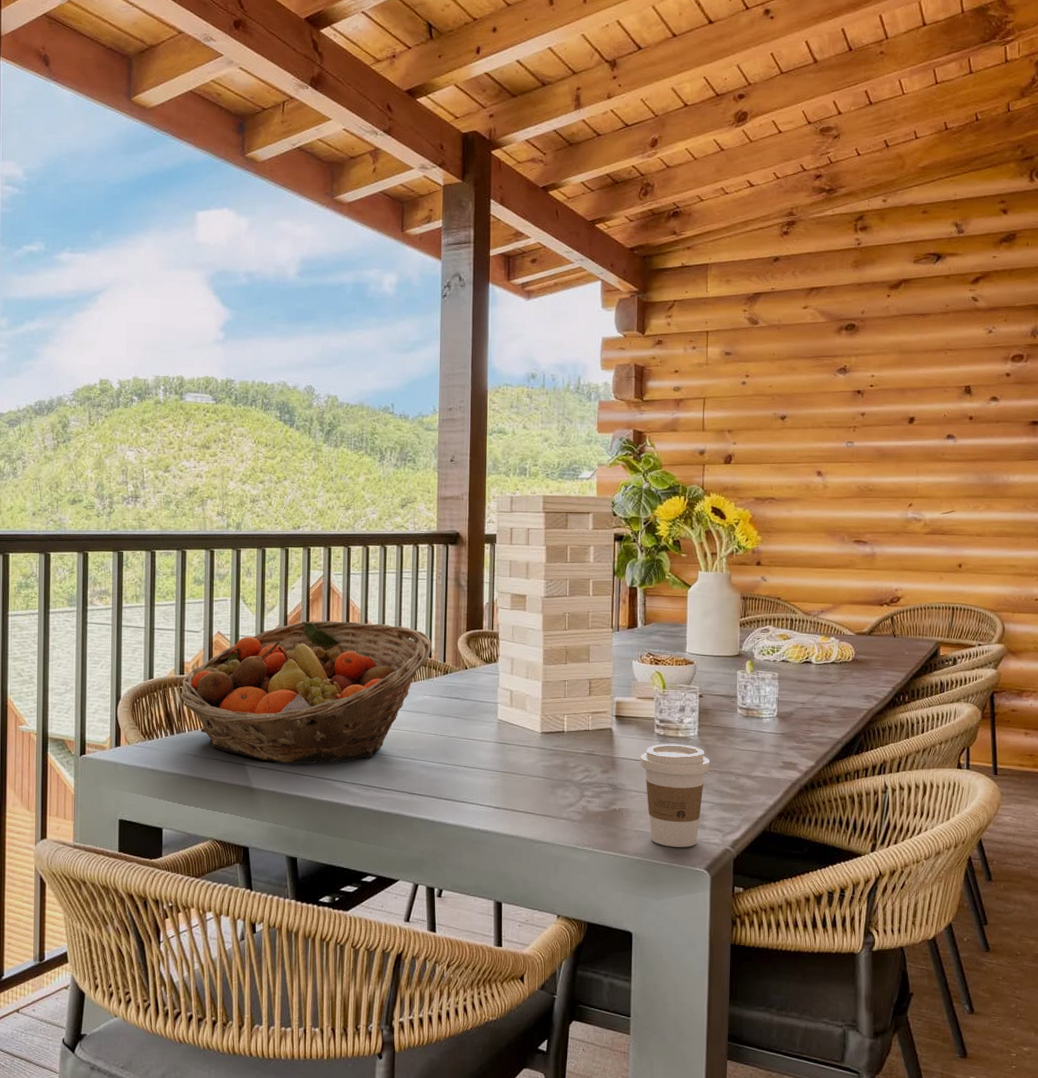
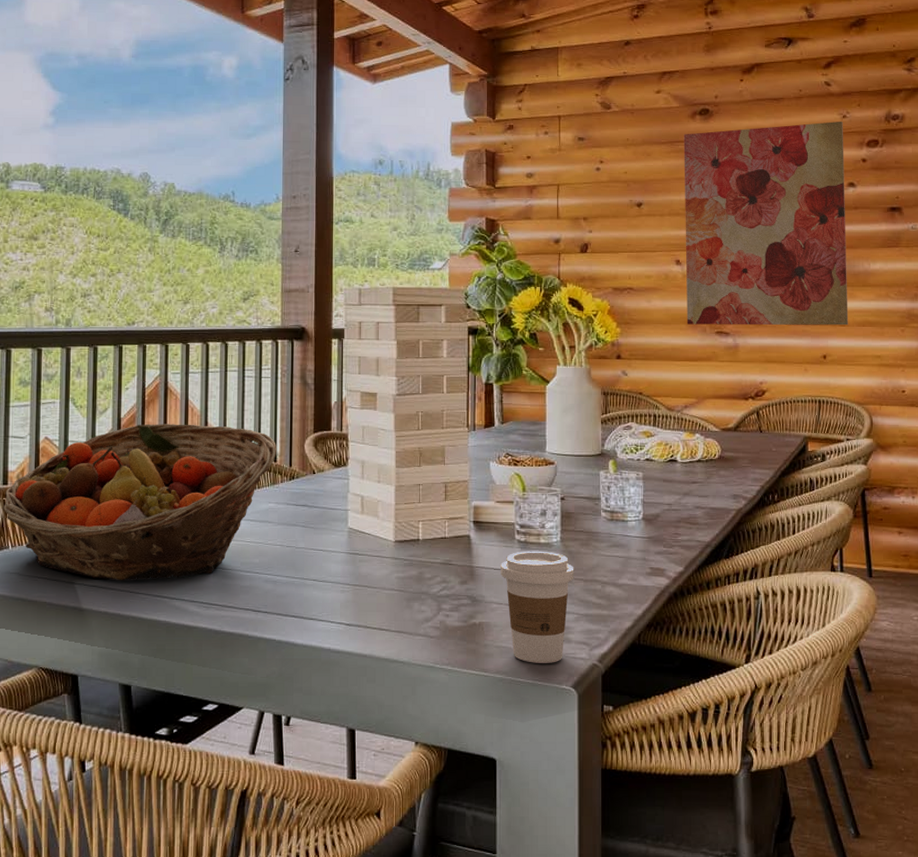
wall art: none [826,336,989,536] -> present [683,121,849,326]

